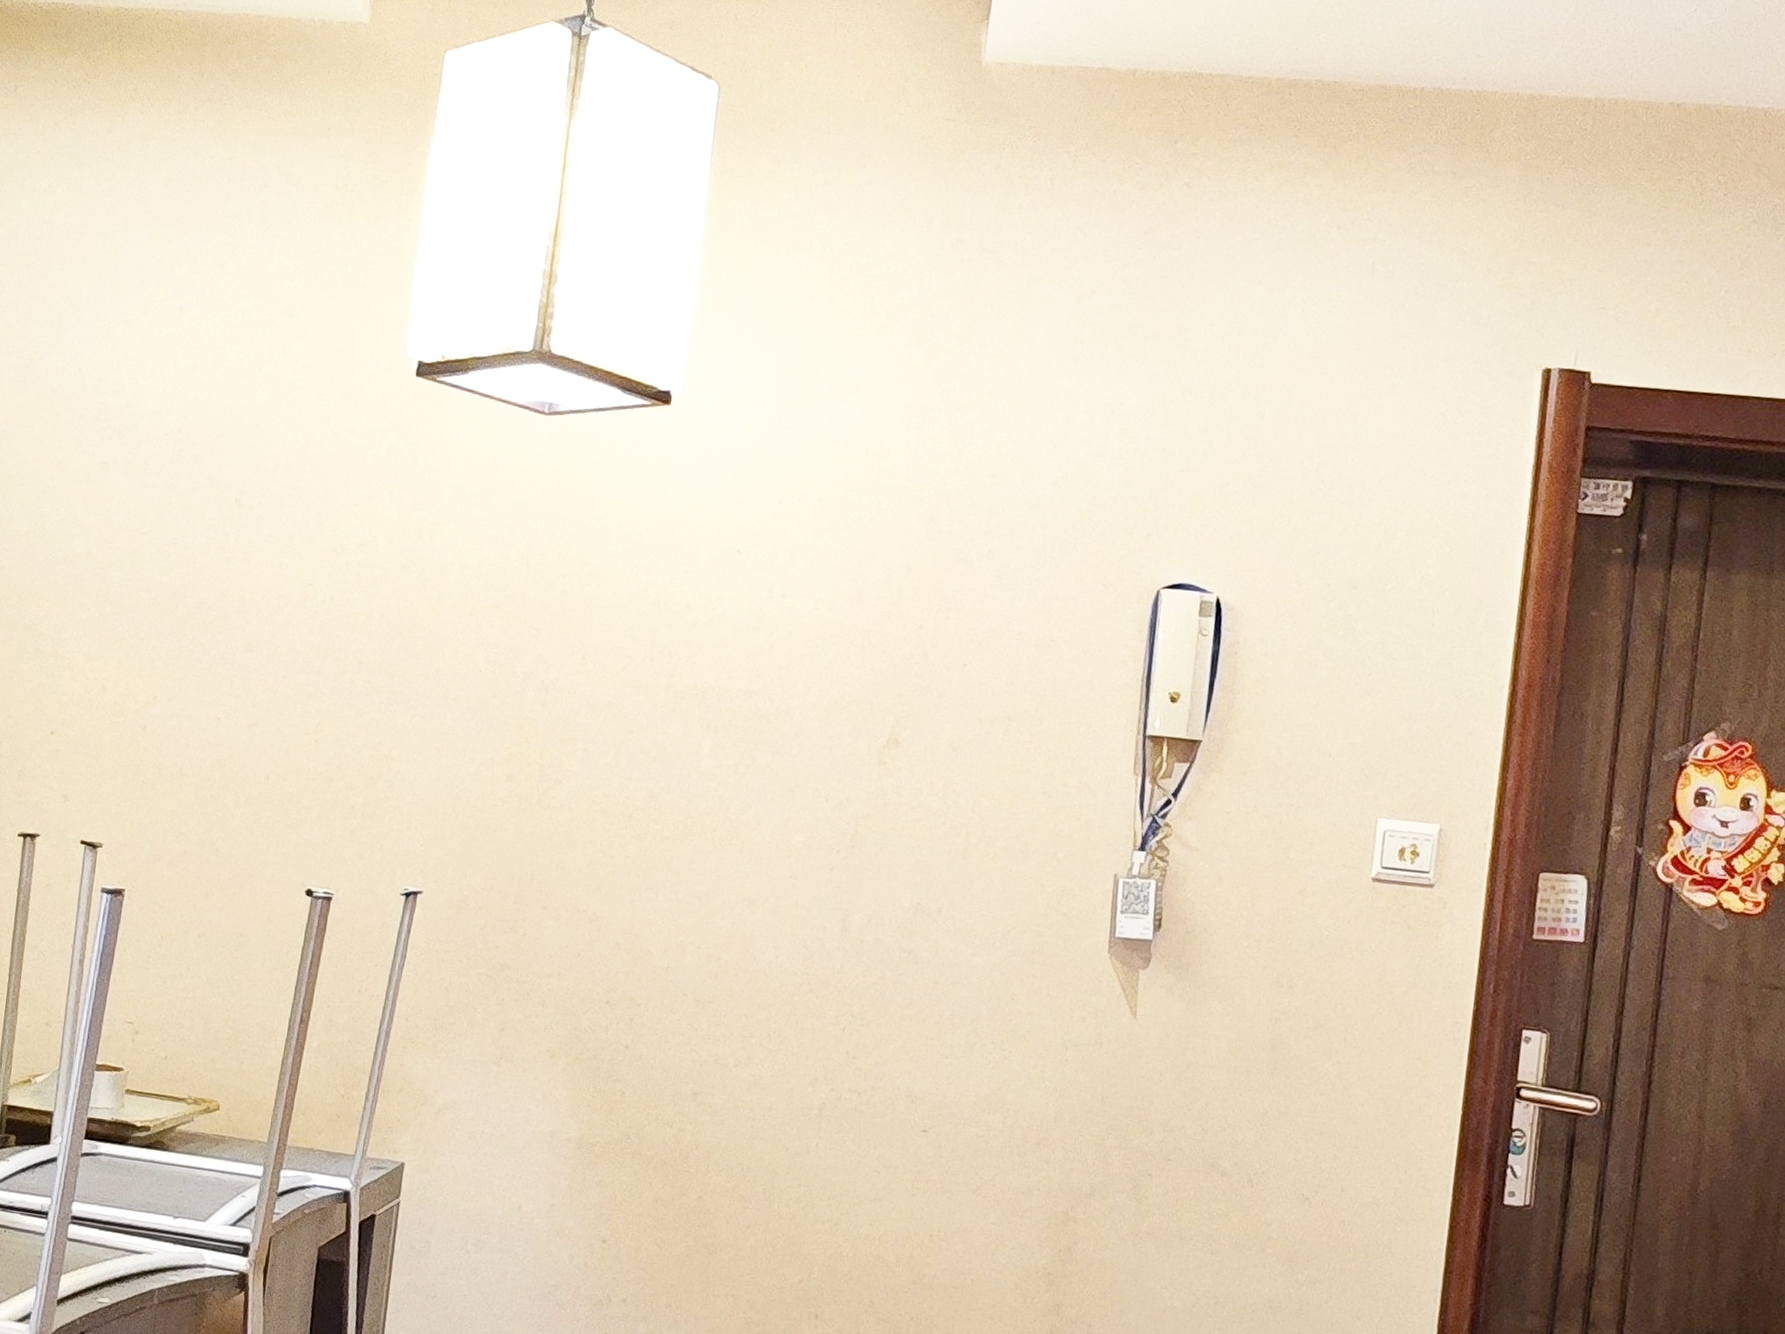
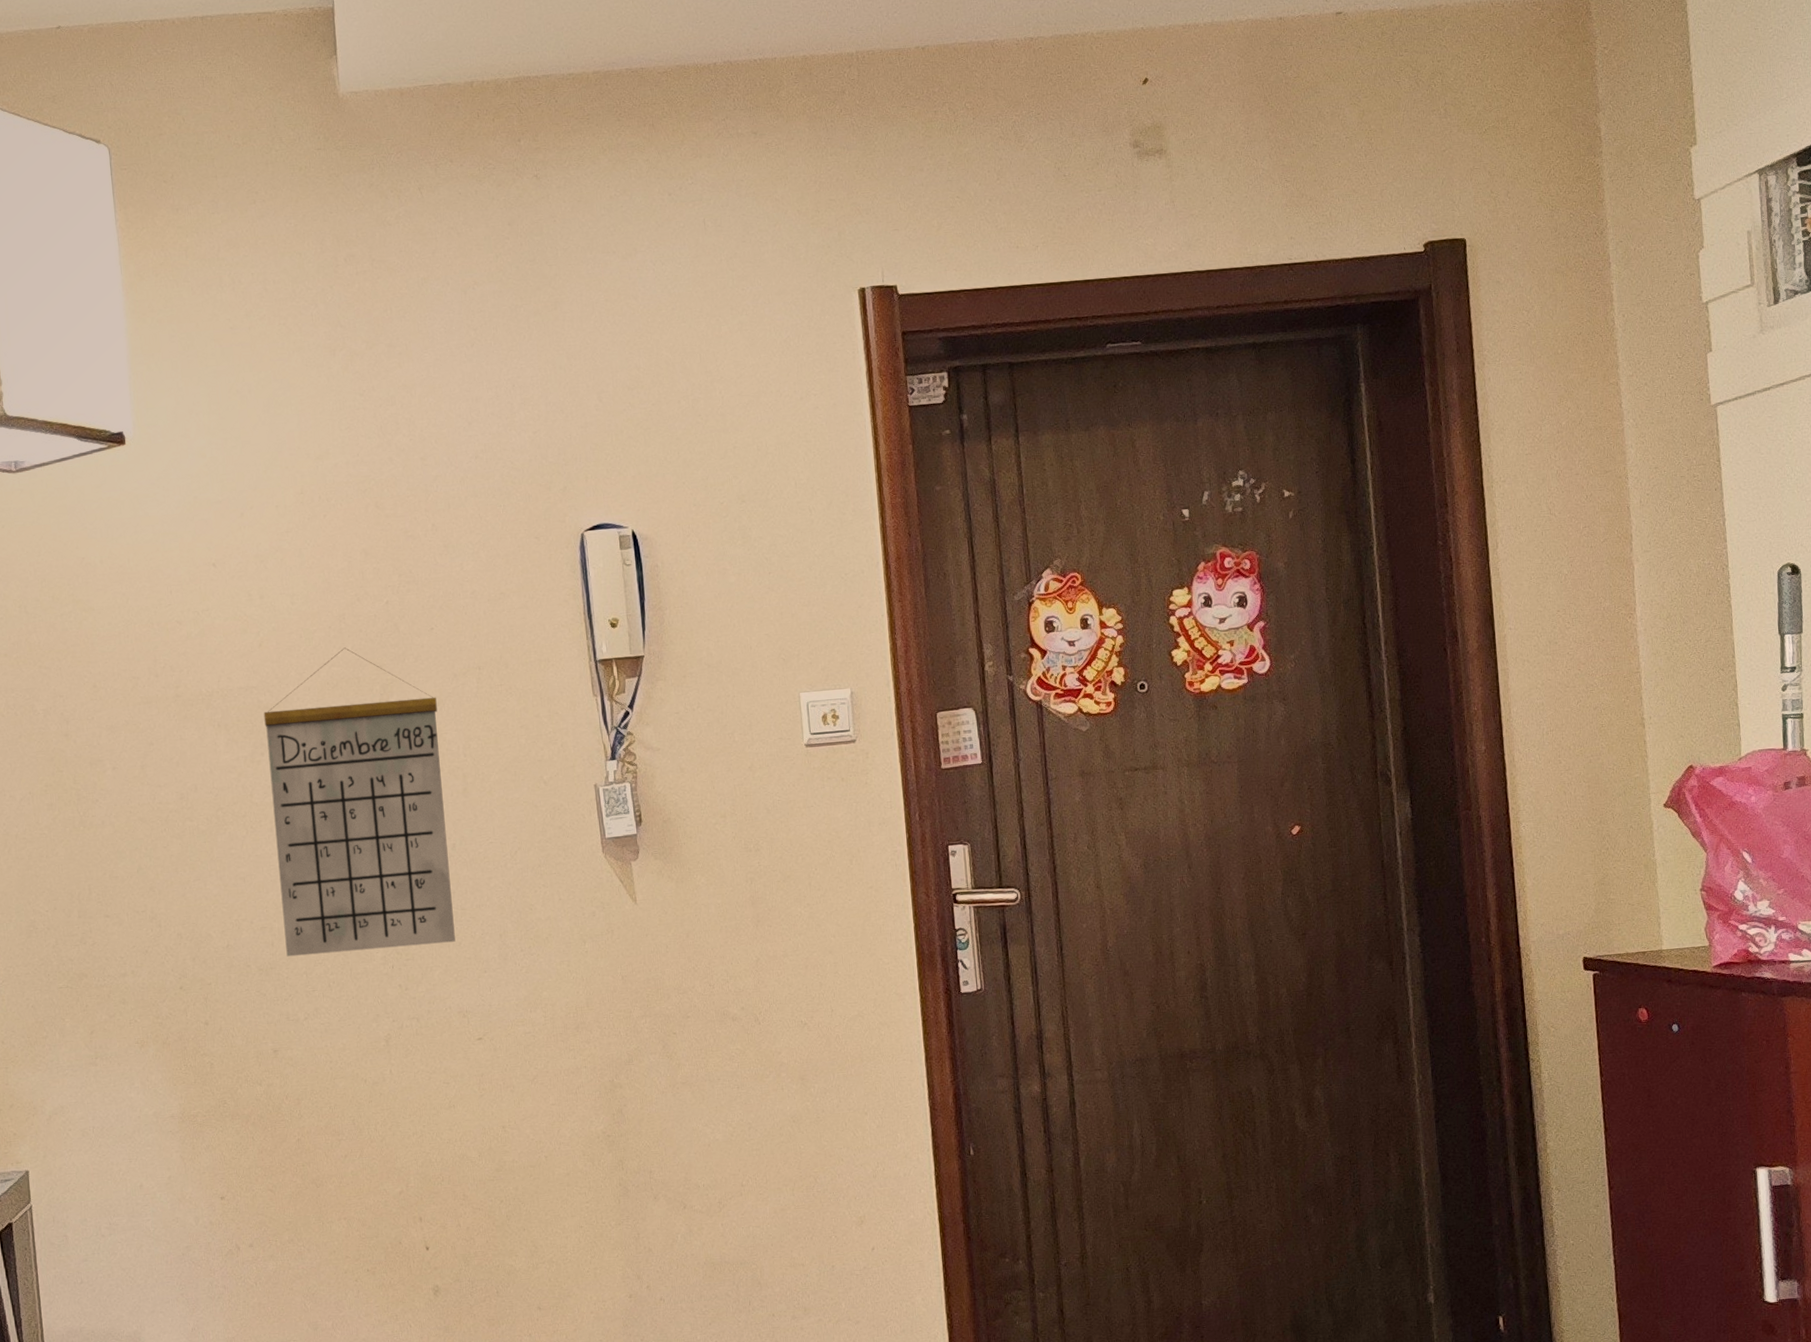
calendar: none [729,667,954,1017] -> present [263,647,456,957]

